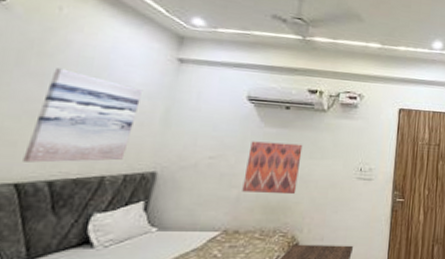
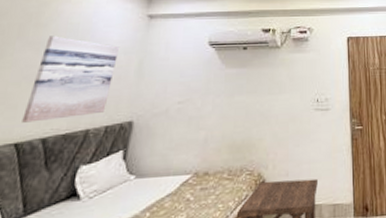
wall art: present [242,141,303,195] -> none [209,81,261,133]

